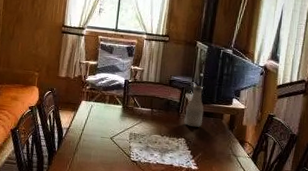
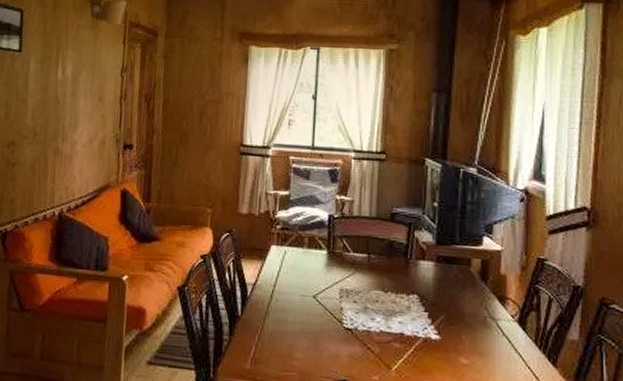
bottle: present [184,85,204,128] -> none [415,219,443,280]

